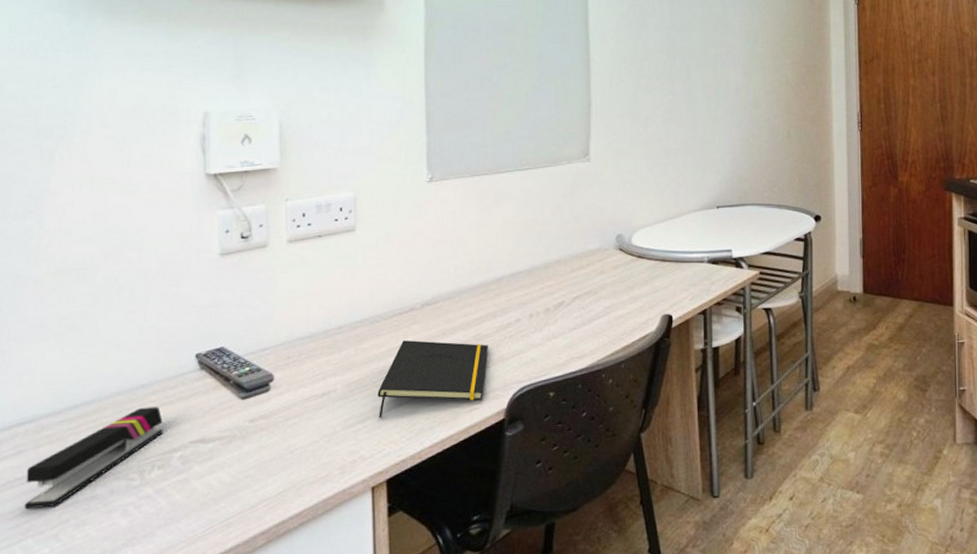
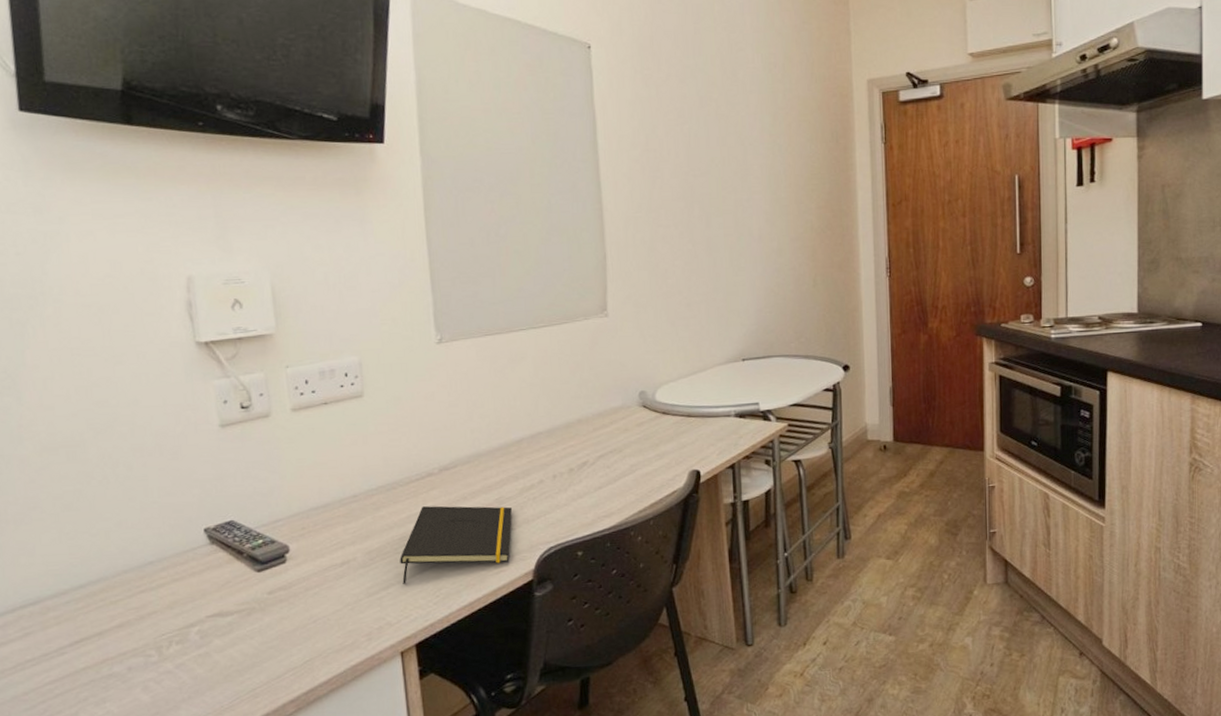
stapler: present [24,407,164,510] -> none [36,583,178,690]

